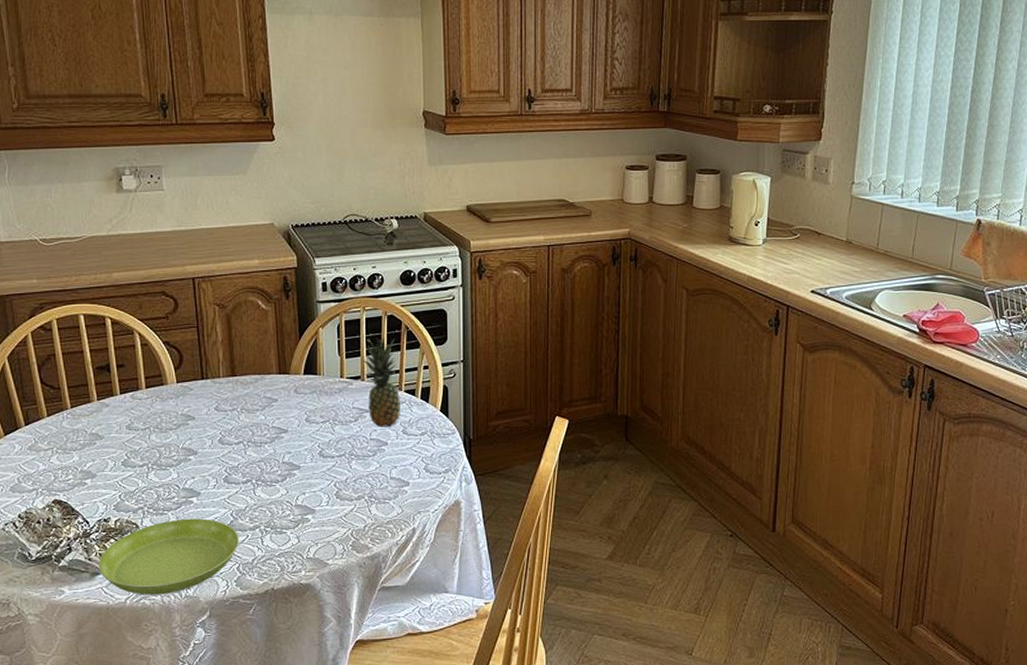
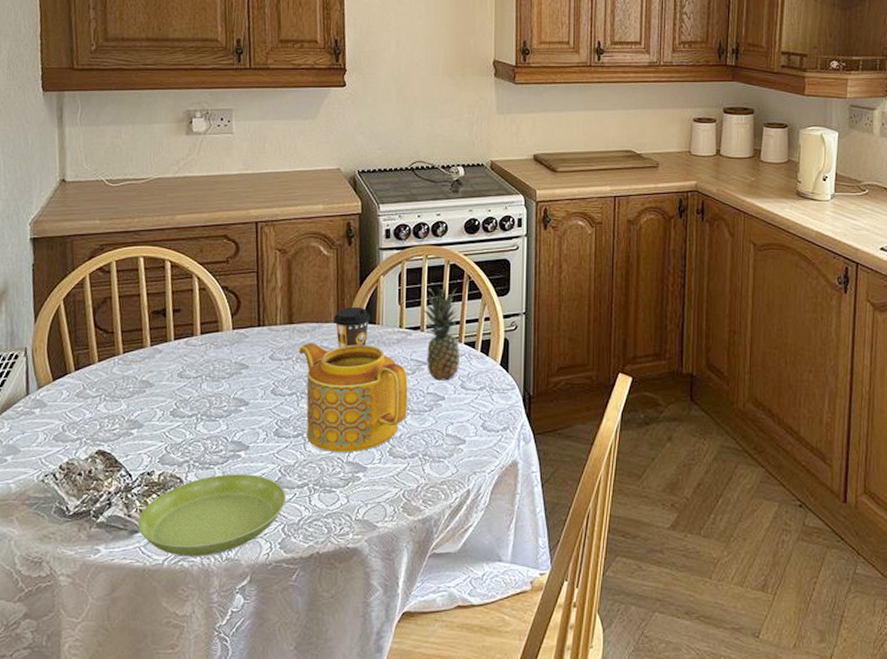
teapot: none [243,394,352,497] -> present [299,343,408,453]
coffee cup: none [274,358,311,398] -> present [333,306,370,348]

